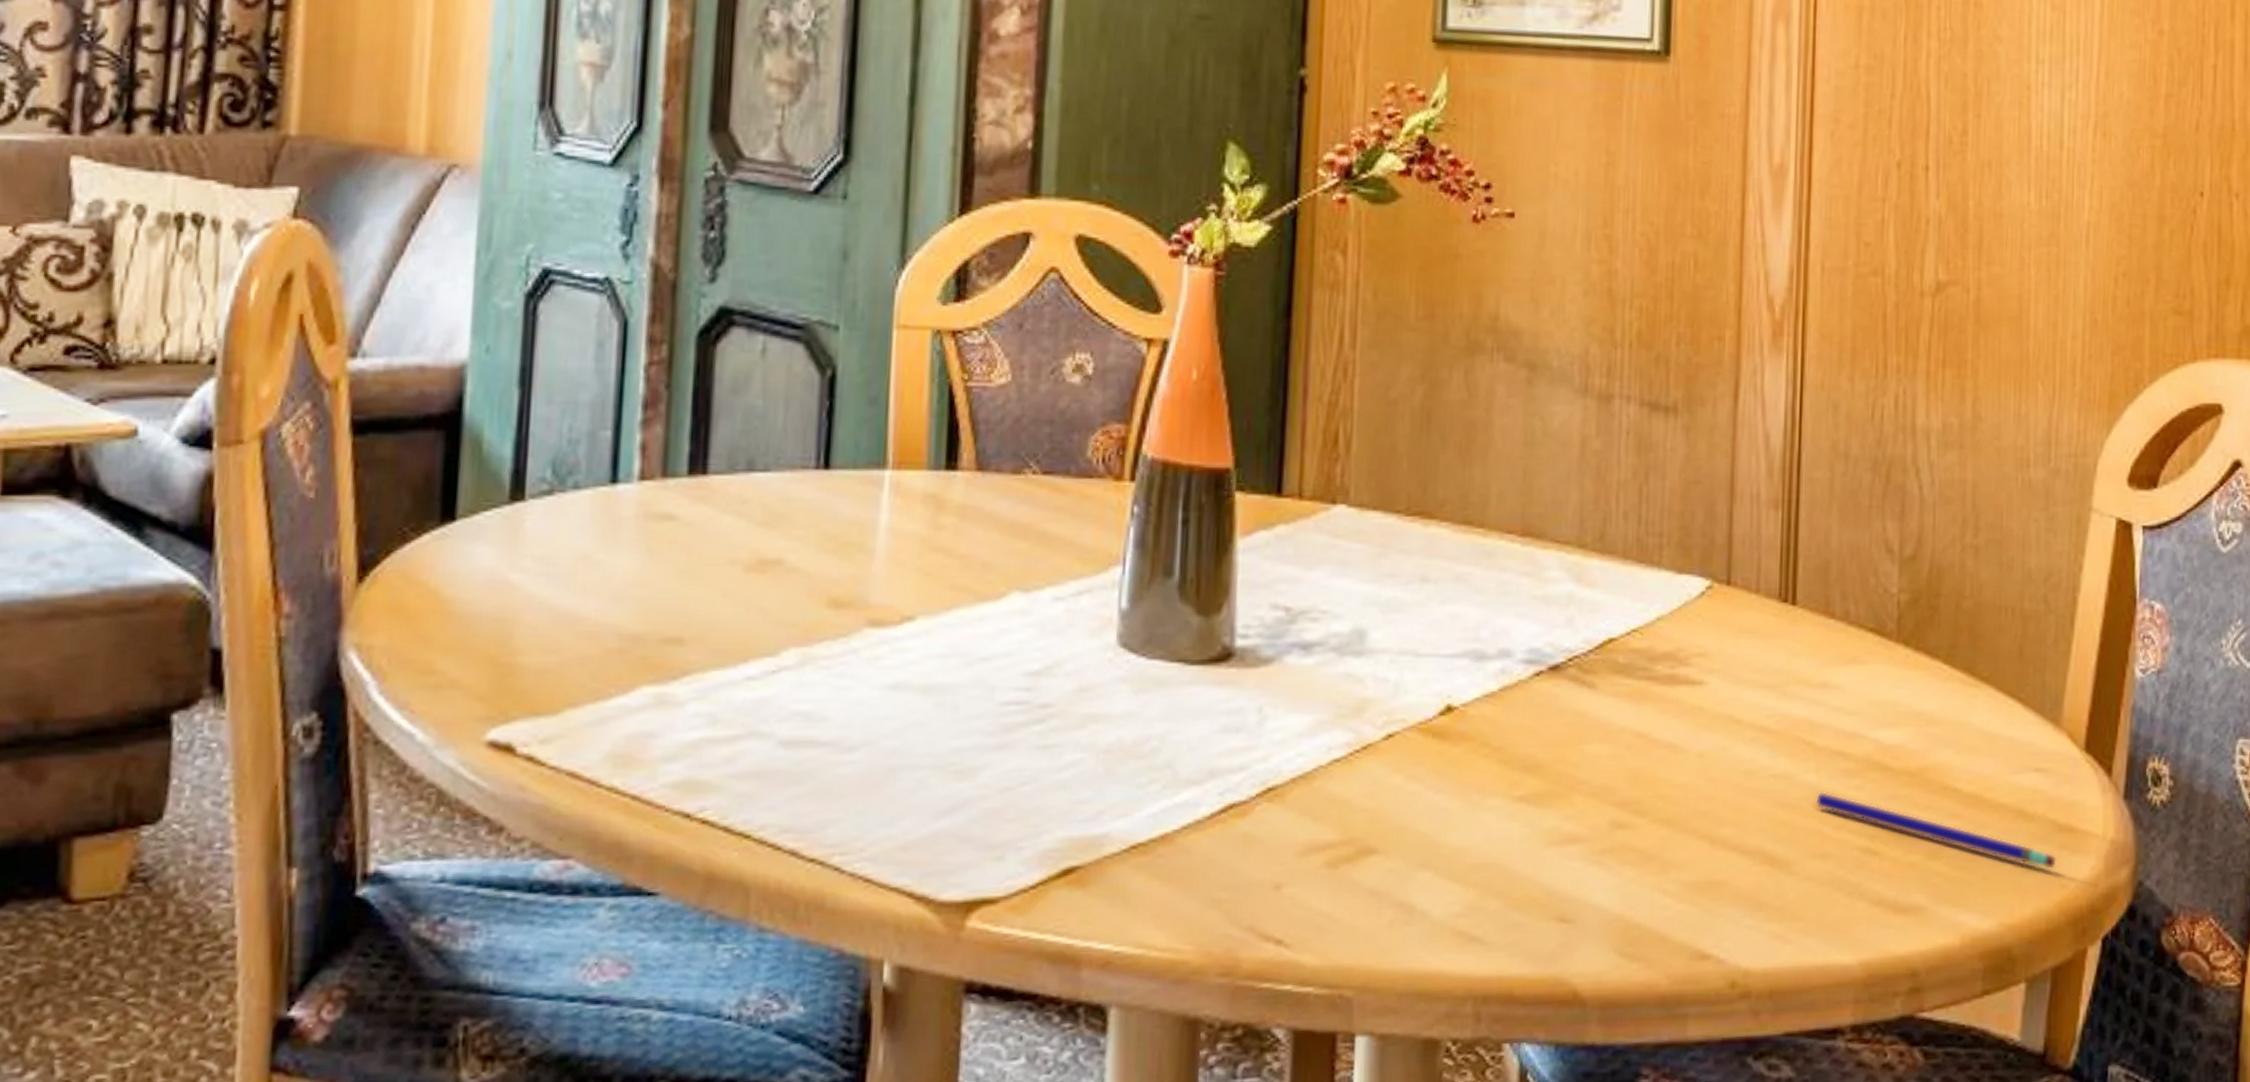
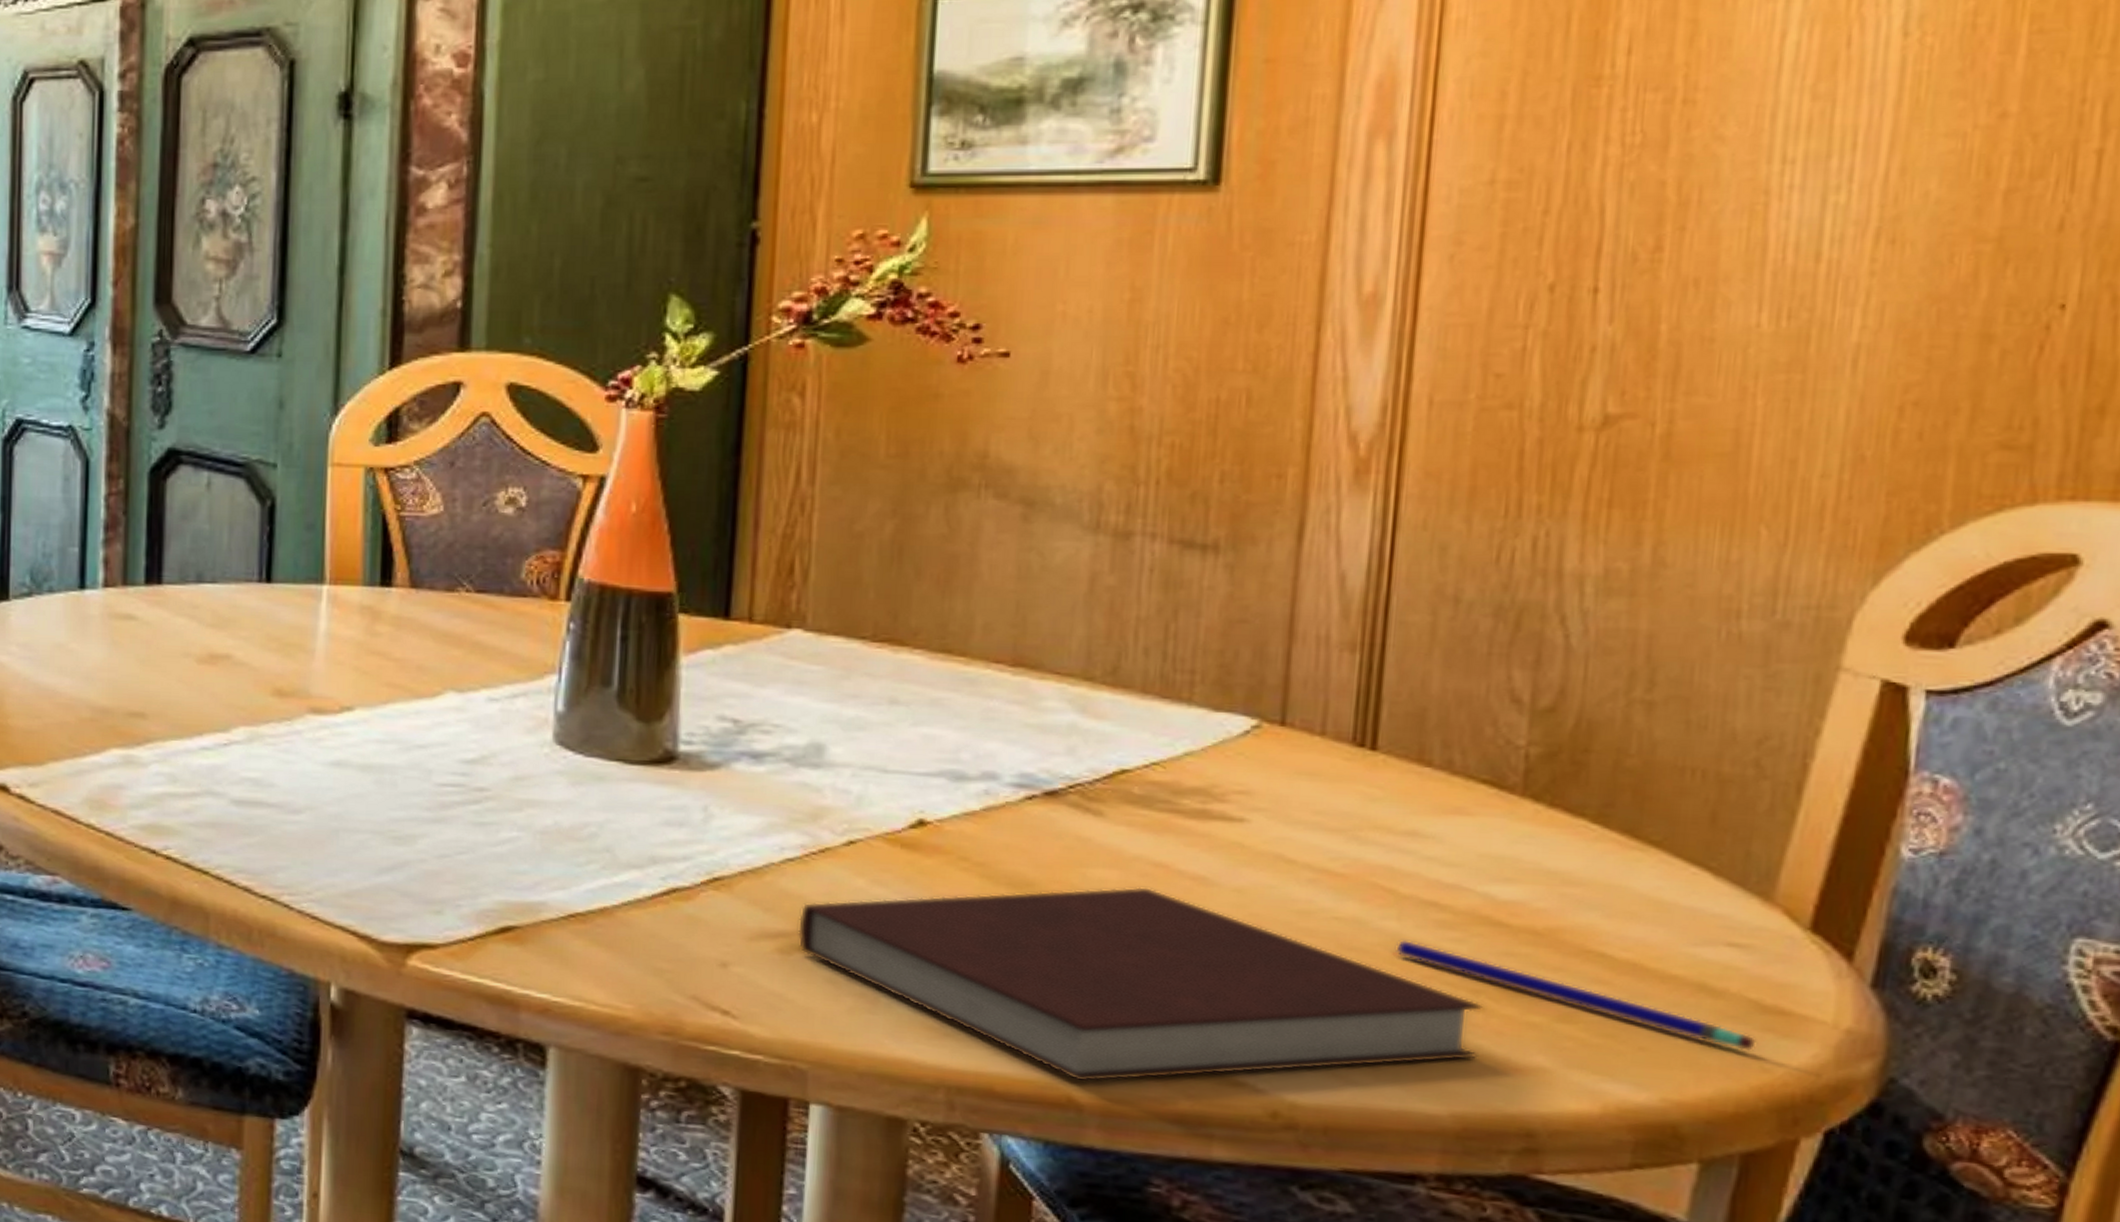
notebook: none [1344,759,1877,975] -> present [798,886,1483,1083]

